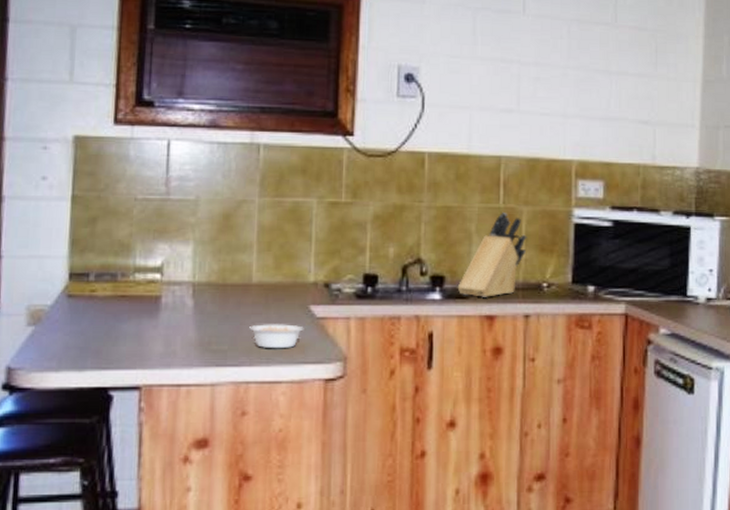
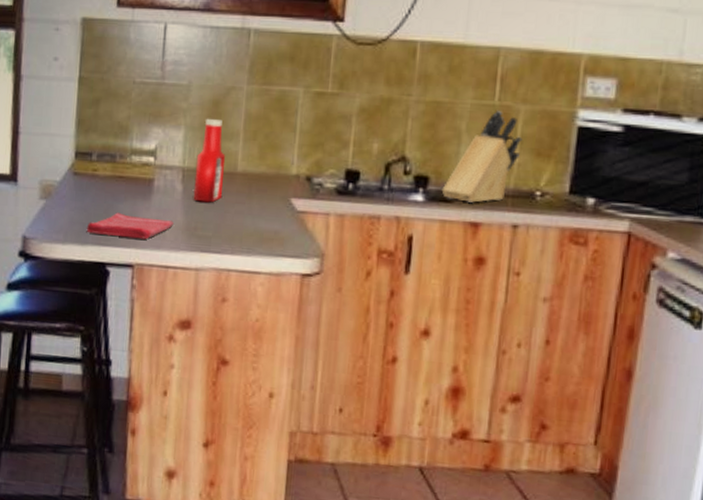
dish towel: none [84,333,185,359] -> present [86,212,174,240]
ketchup bottle: none [205,231,240,316] -> present [193,118,226,203]
legume: present [249,324,304,349] -> none [233,213,284,240]

